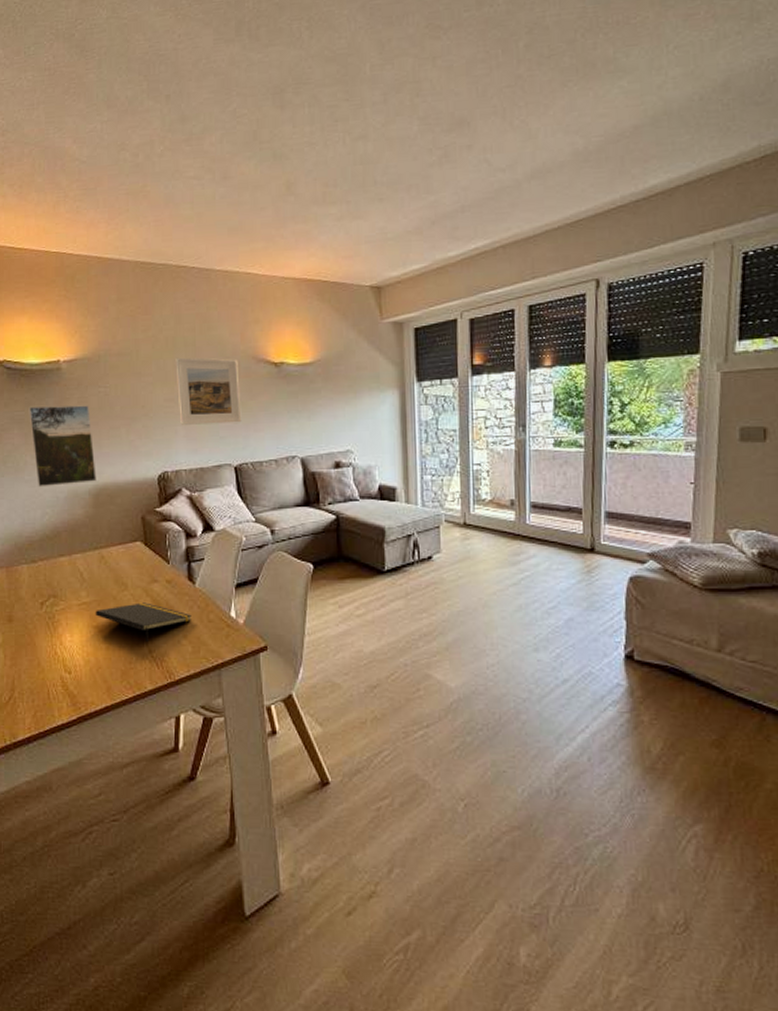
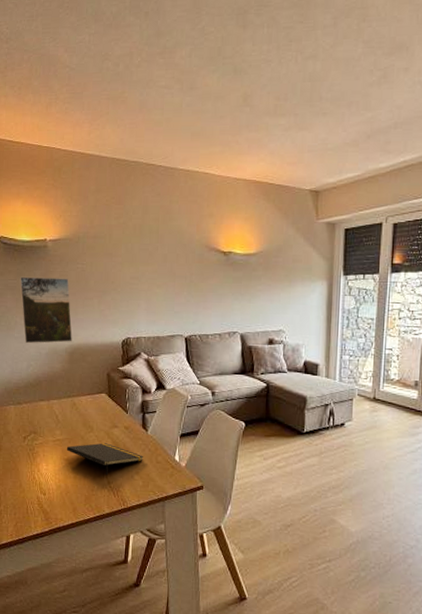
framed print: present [175,357,242,425] -> none [141,242,194,301]

